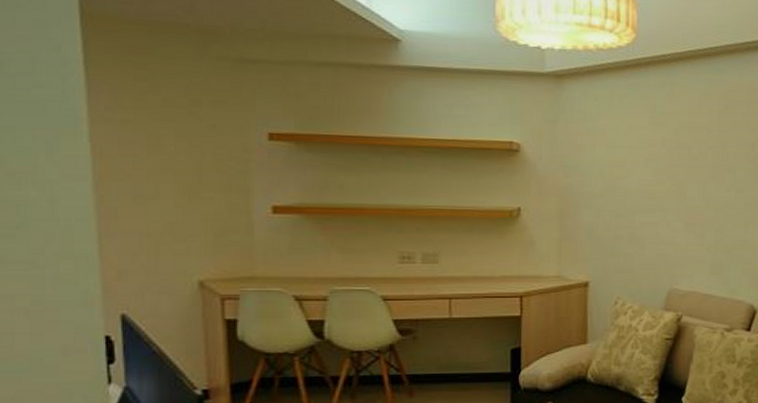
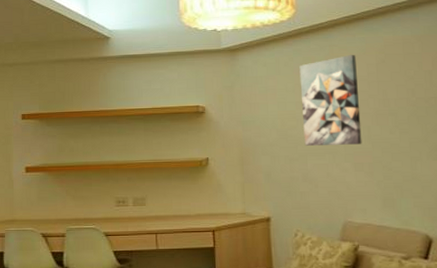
wall art: none [633,97,698,202] -> present [299,55,362,146]

